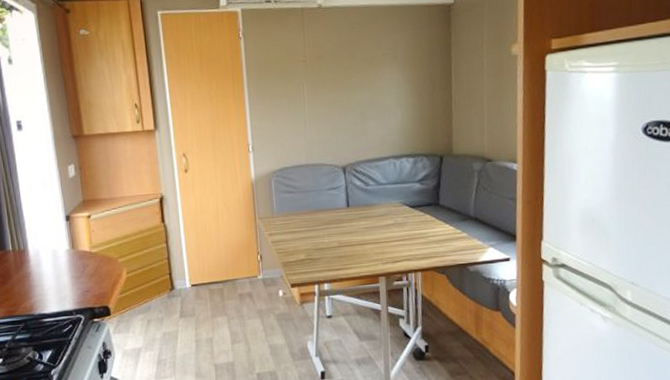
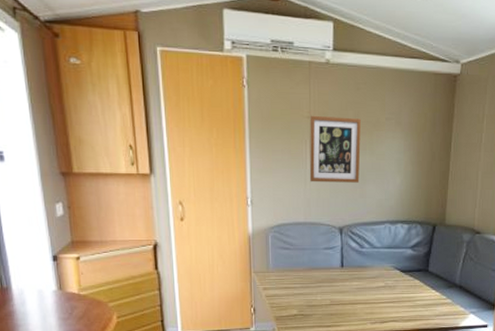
wall art: none [305,57,360,124] -> present [309,115,361,183]

